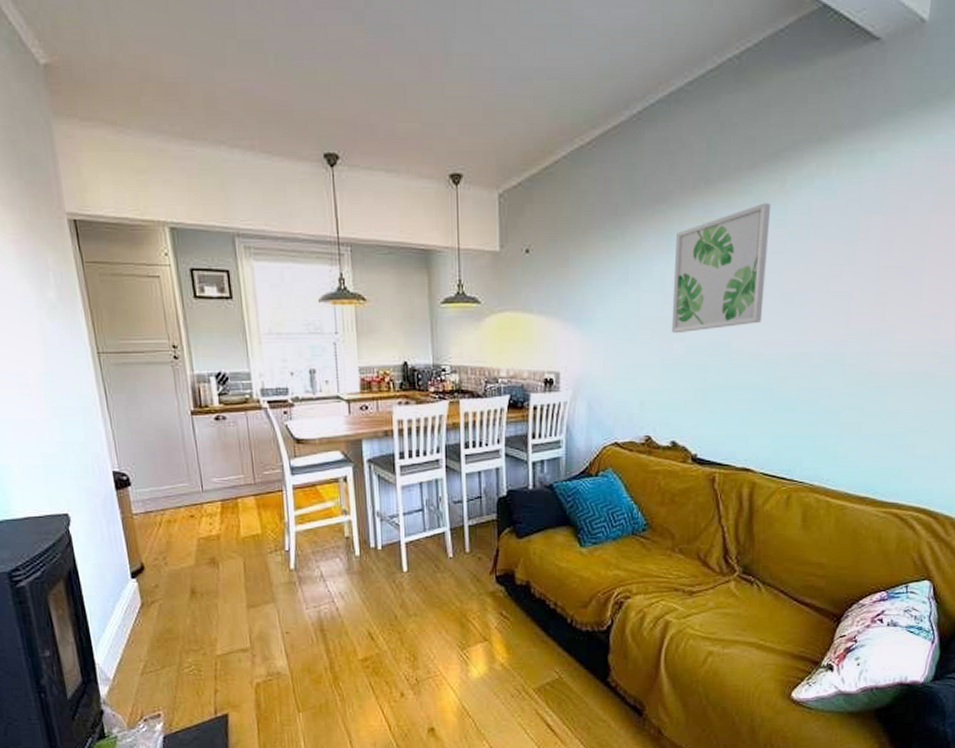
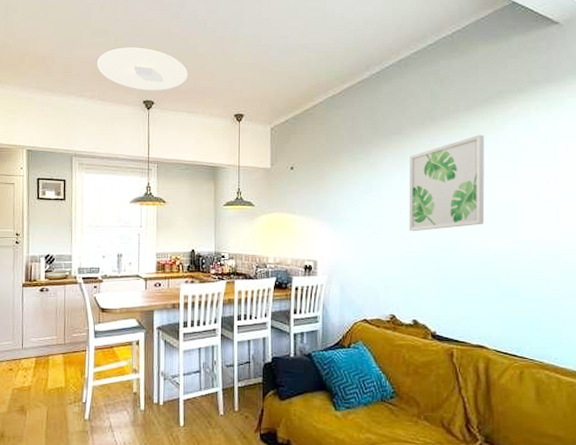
ceiling light: none [251,69,383,139] -> present [96,47,188,91]

